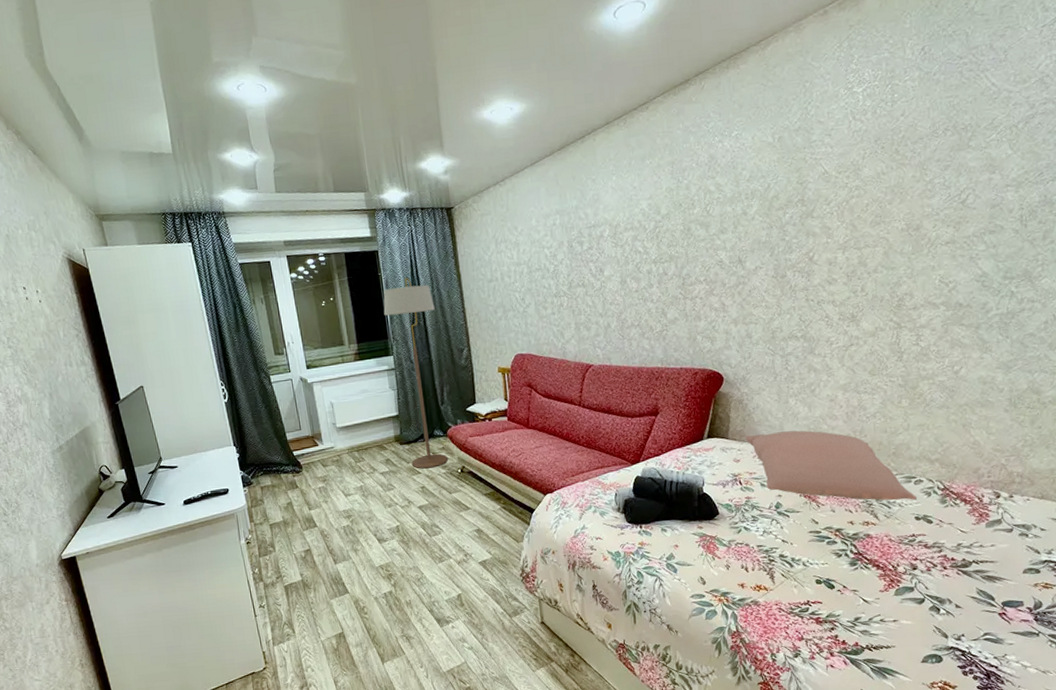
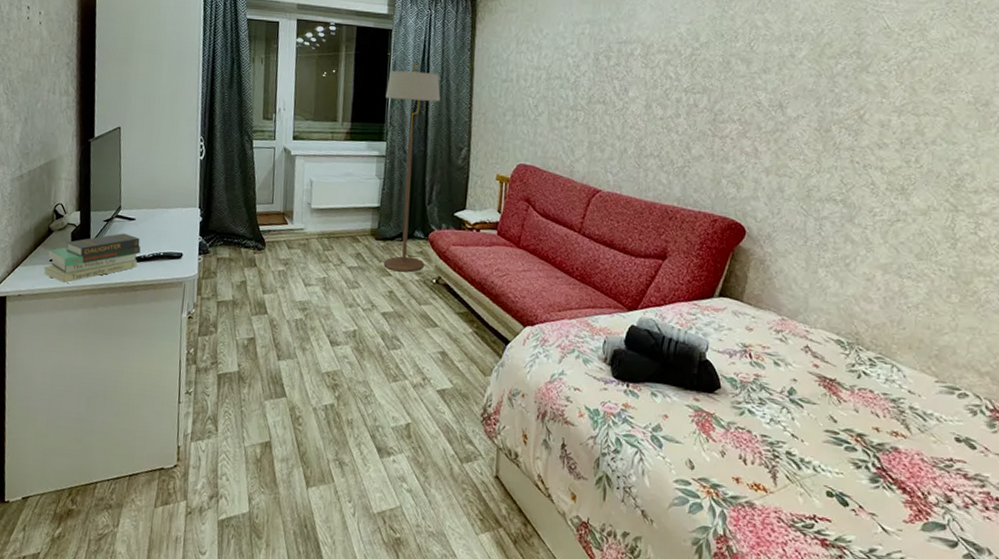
books: none [103,481,190,535] -> present [43,233,141,284]
pillow: present [745,430,918,501] -> none [762,303,960,417]

